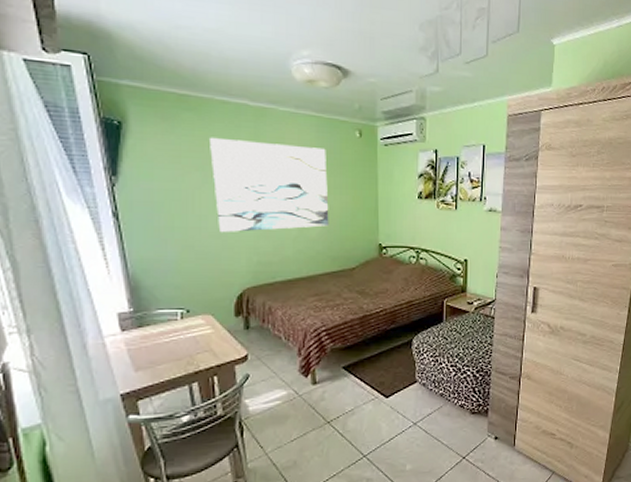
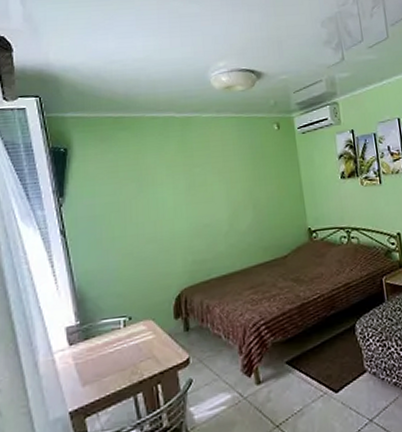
wall art: present [210,137,329,232] -> none [143,144,258,236]

